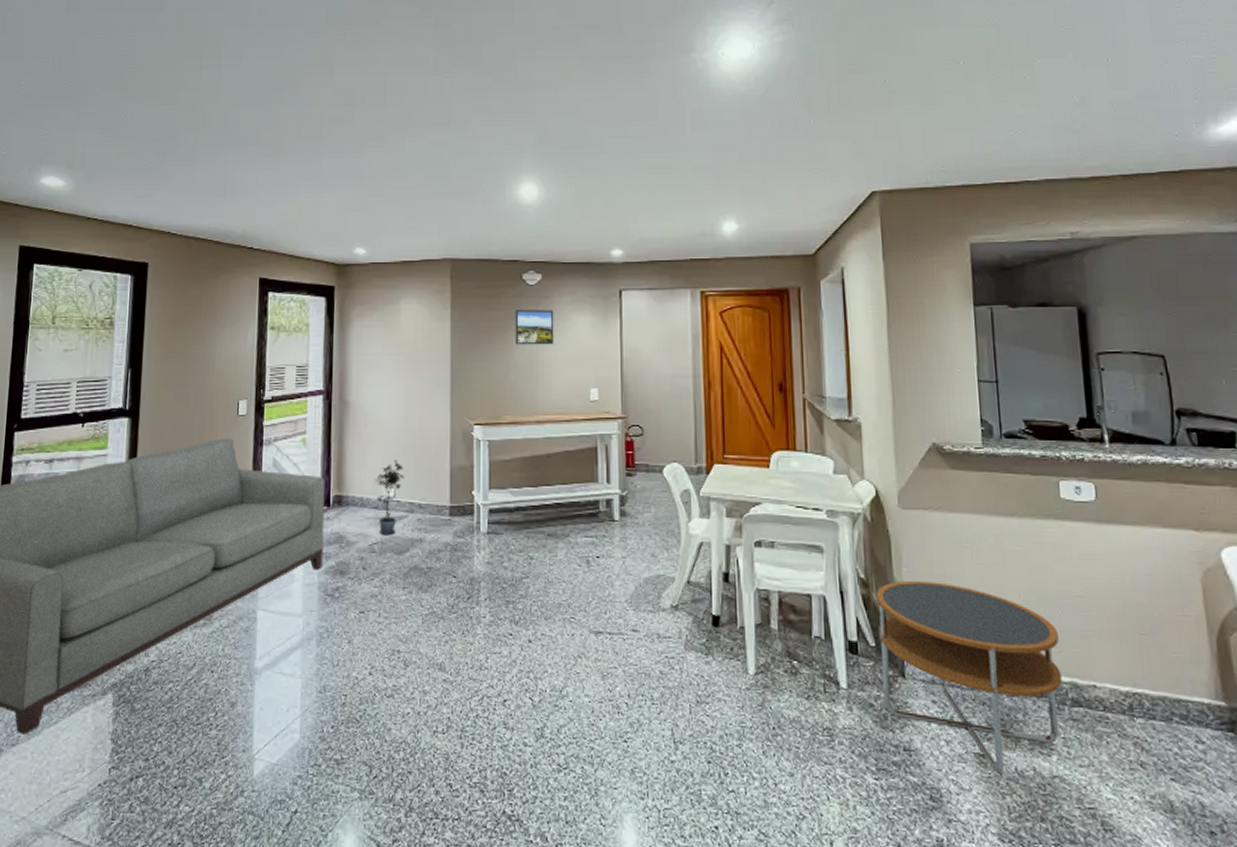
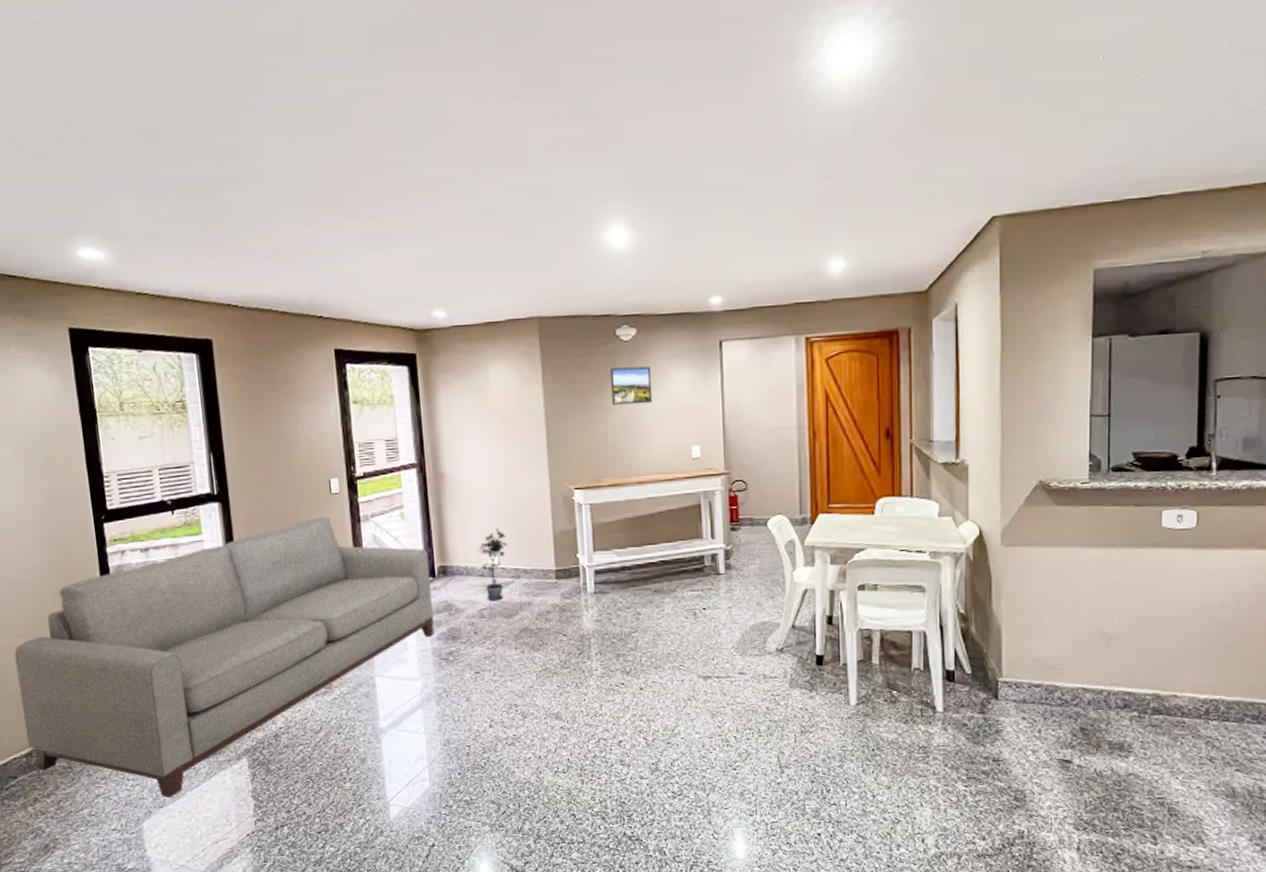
side table: present [877,581,1062,773] -> none [975,612,1146,775]

